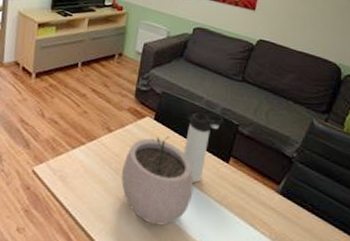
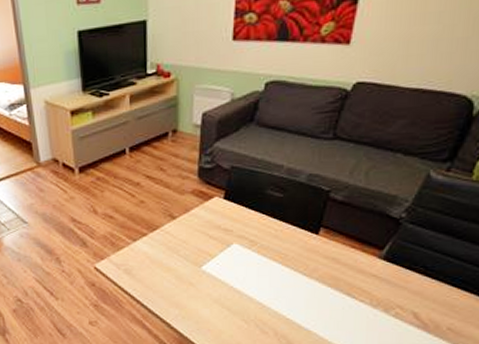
plant pot: present [121,136,194,226] -> none [192,215,277,305]
thermos bottle: present [183,112,224,183] -> none [262,183,311,259]

